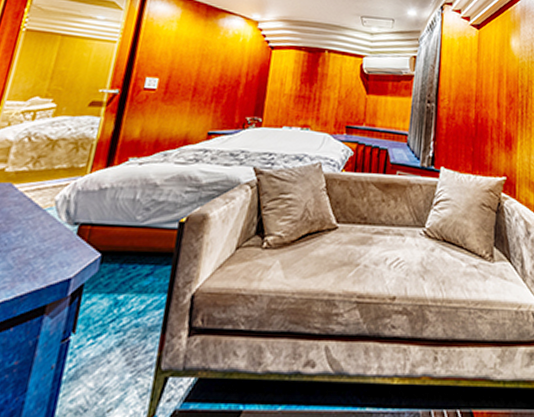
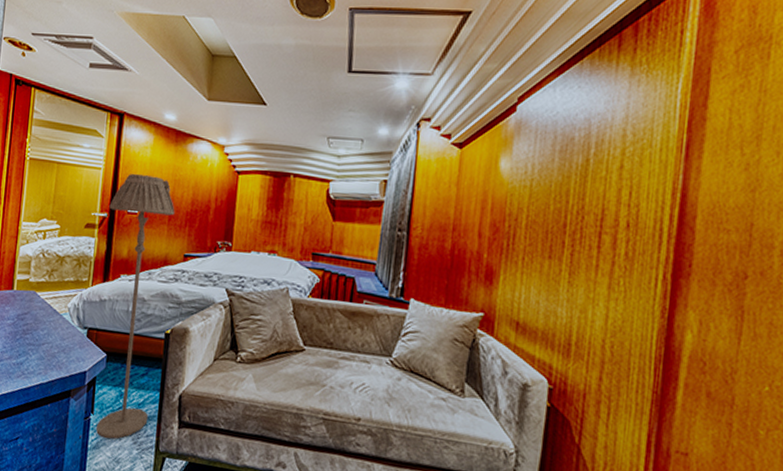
floor lamp: none [76,48,201,364] -> present [96,174,175,440]

